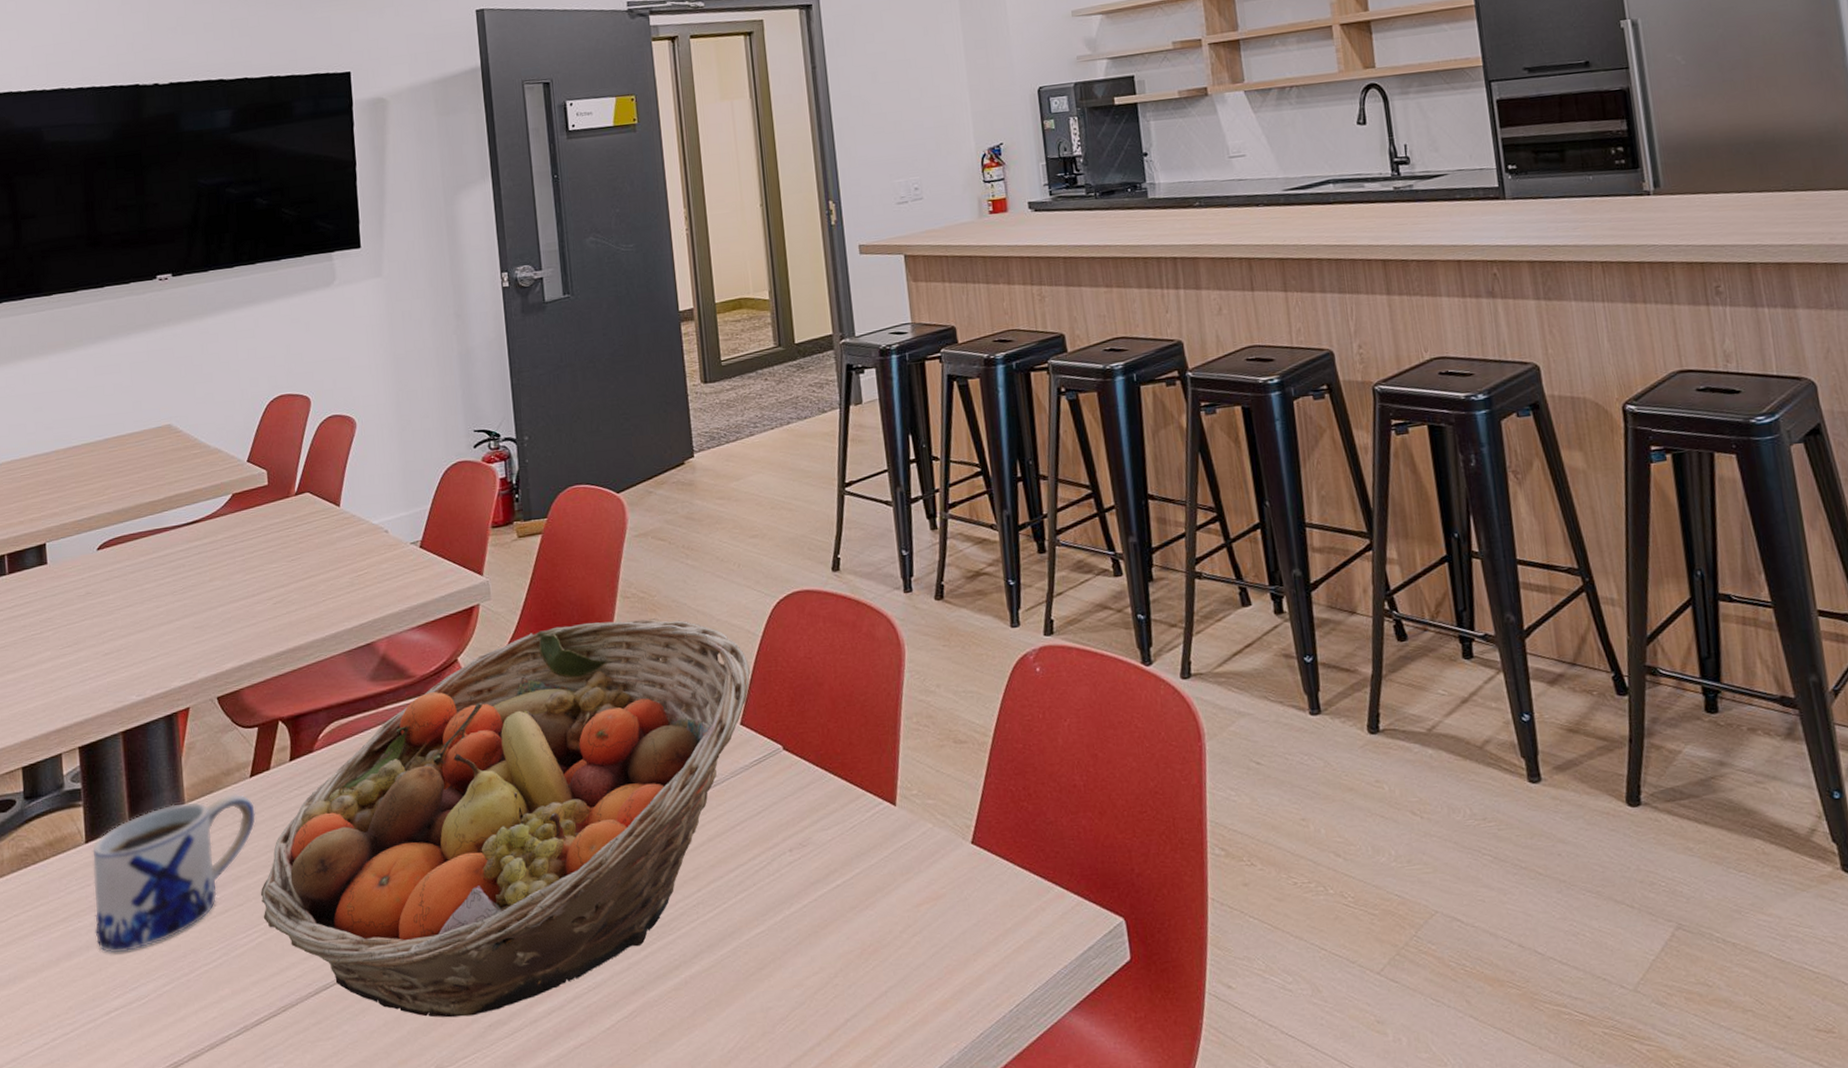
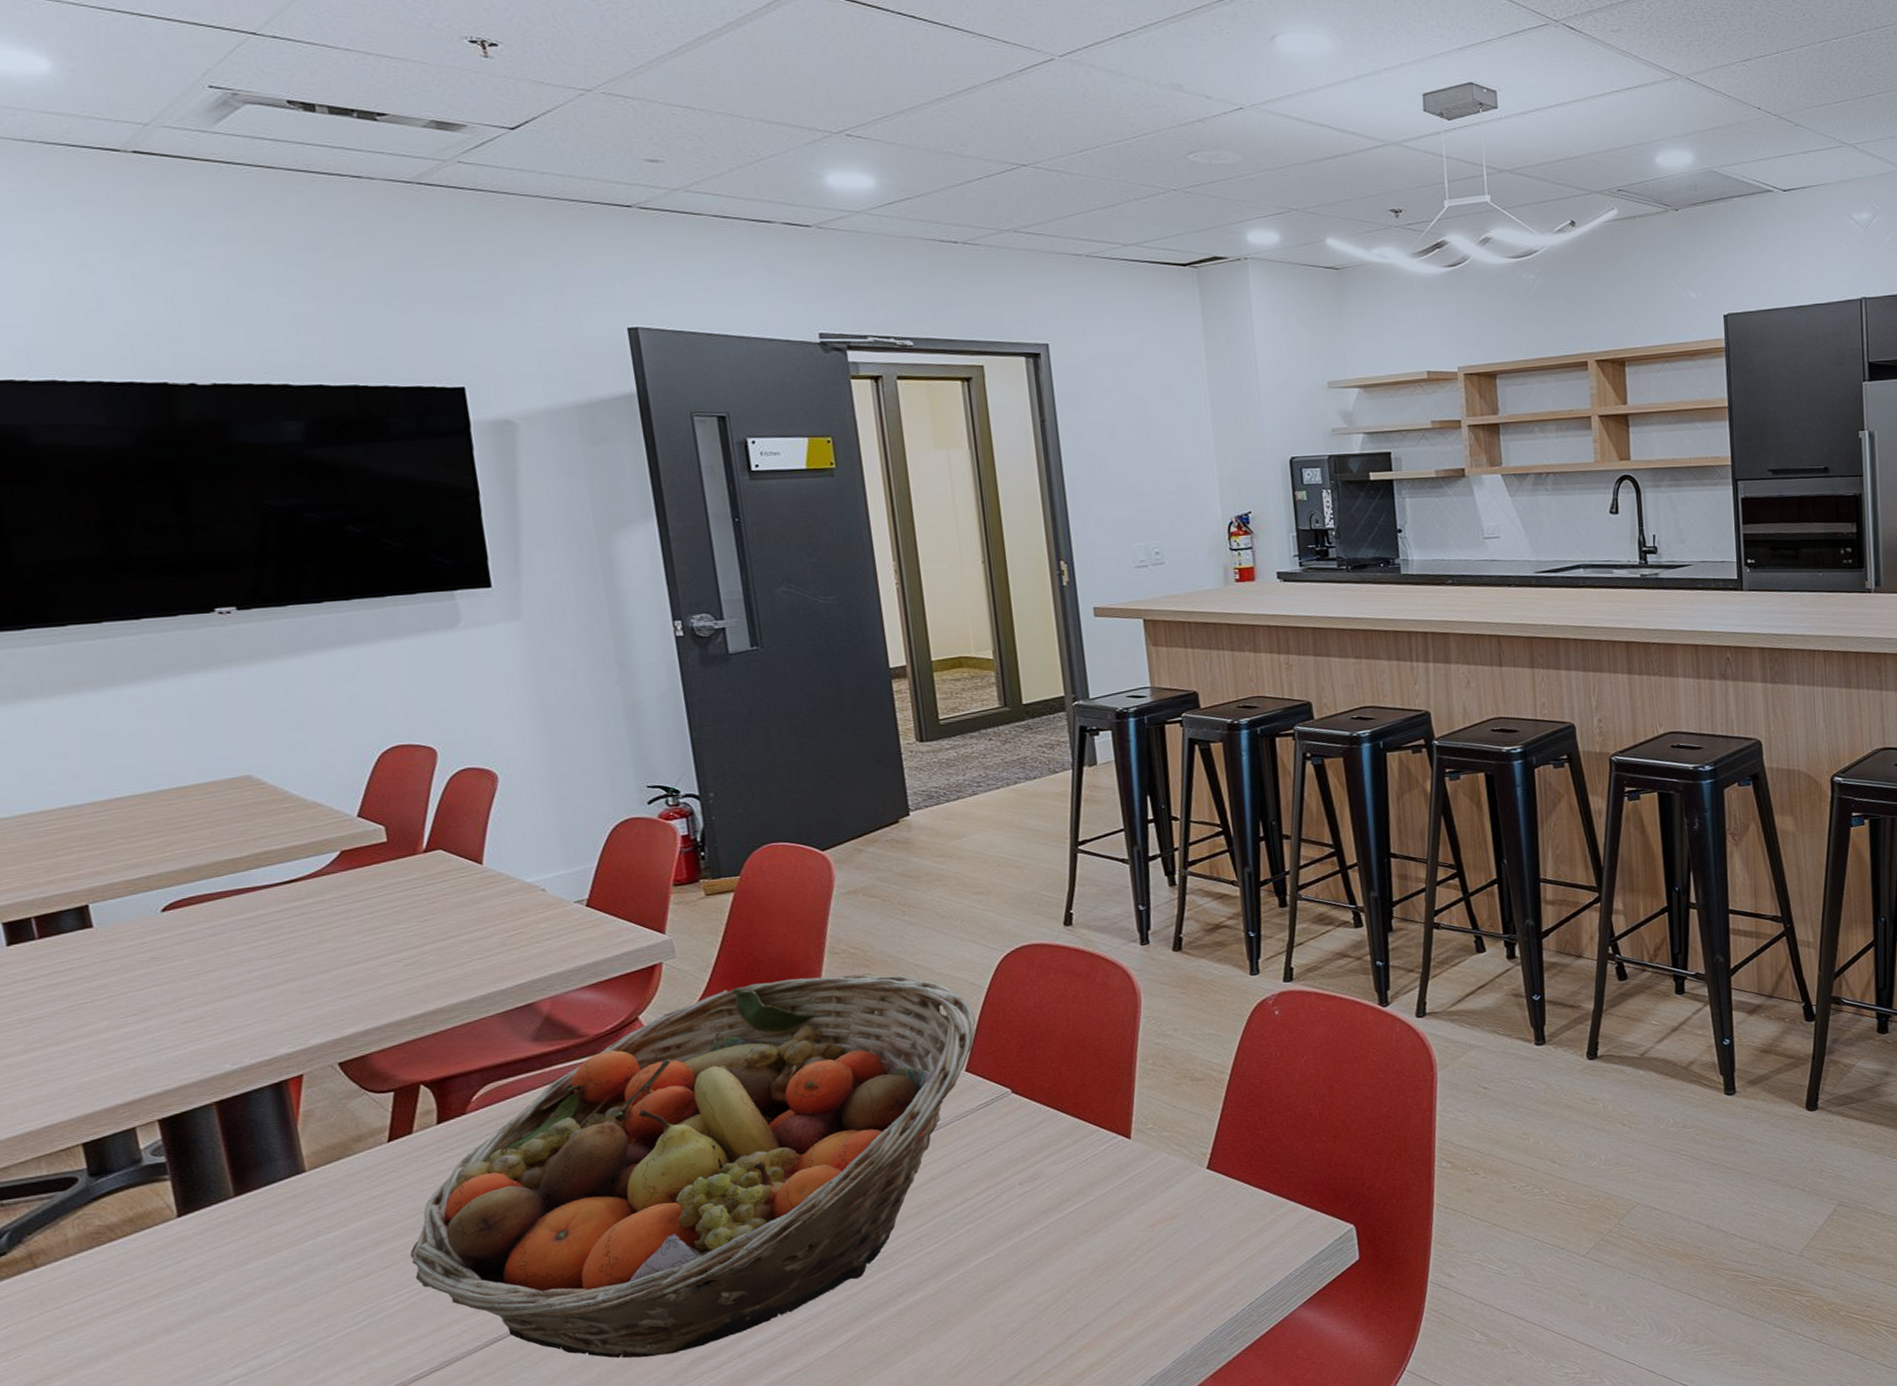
mug: present [92,793,256,954] -> none [187,1159,399,1325]

